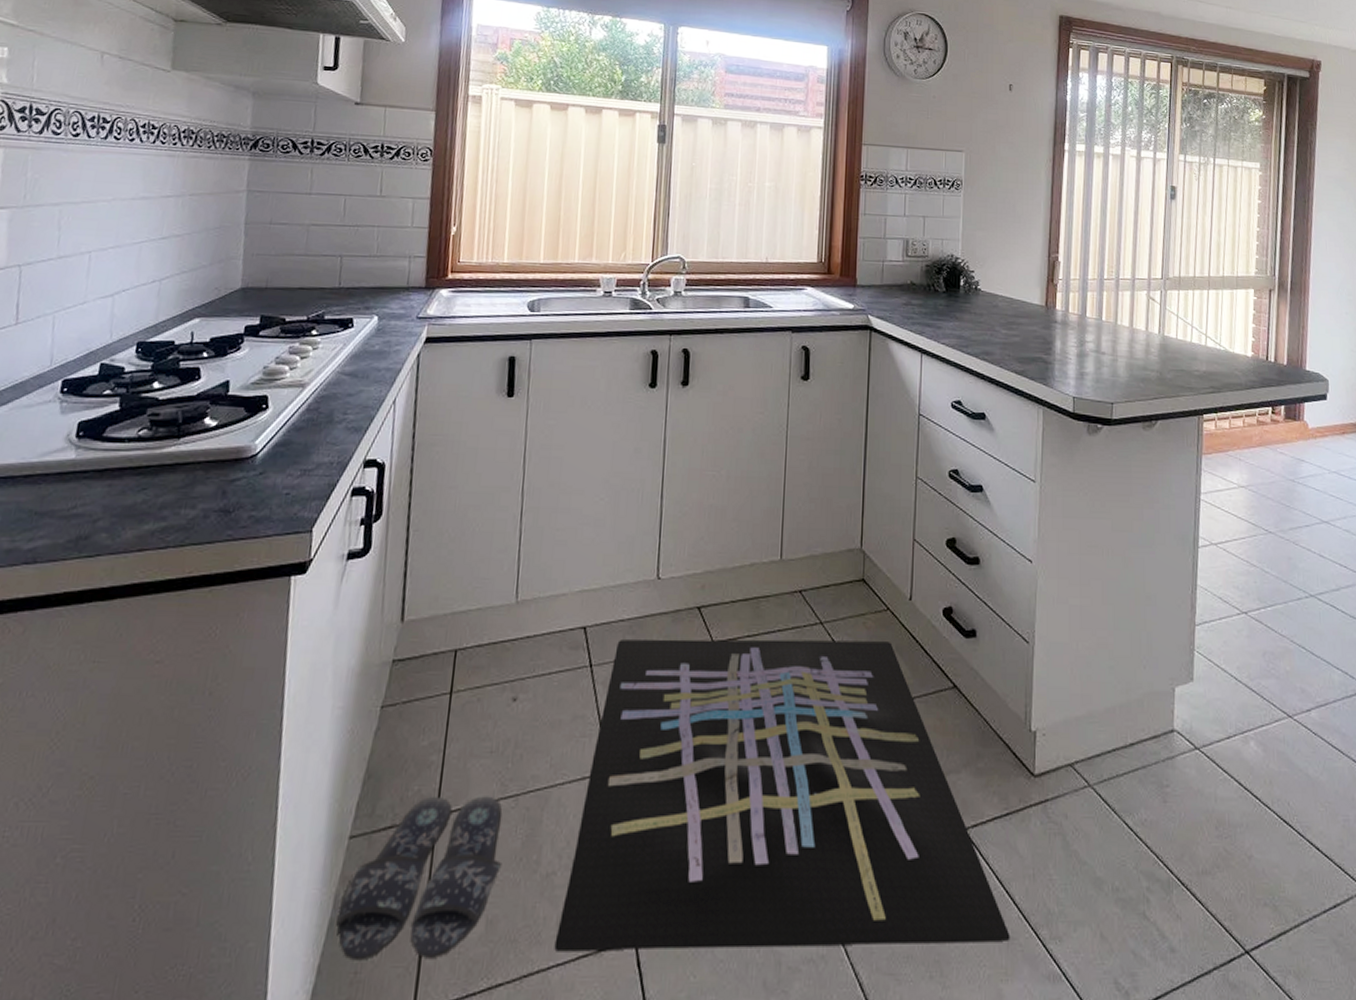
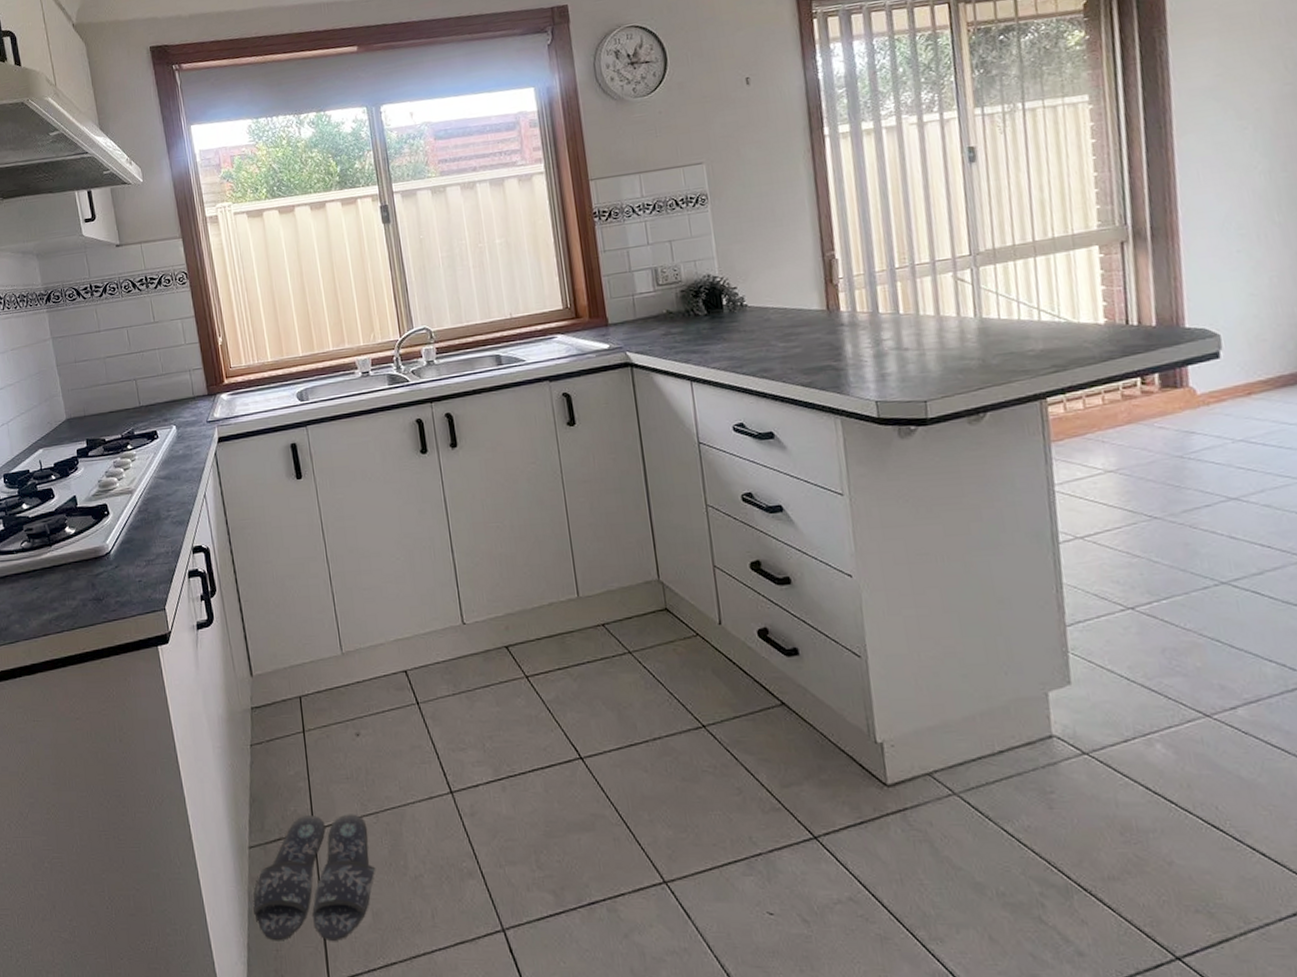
floor mat: present [554,639,1010,952] -> none [433,665,884,941]

